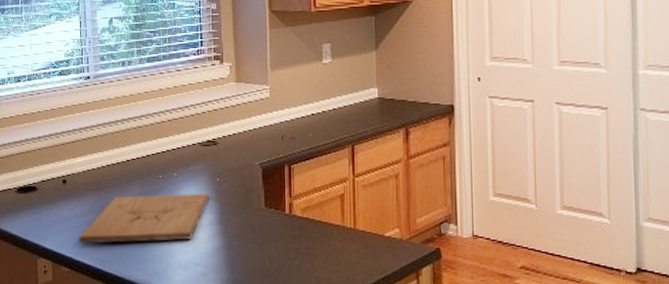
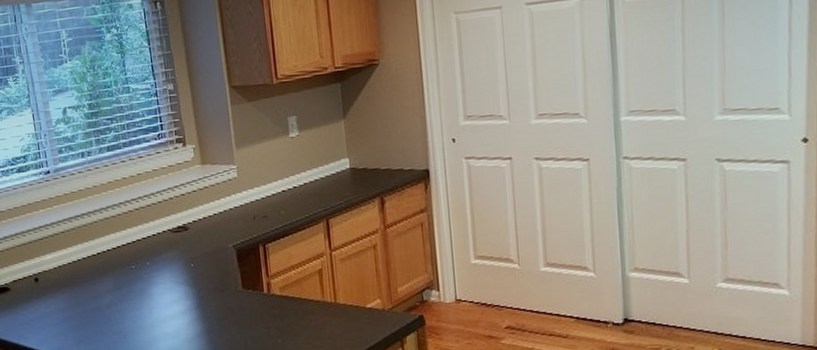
cutting board: present [79,193,209,244] -> none [58,279,185,339]

